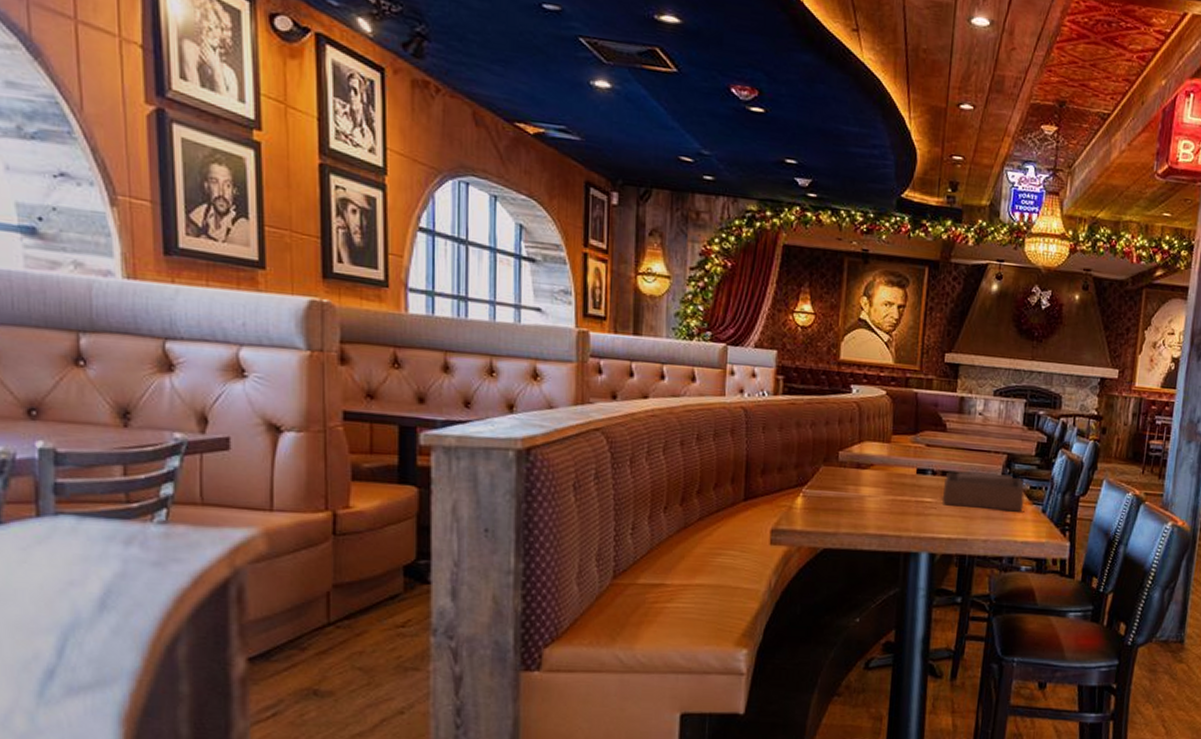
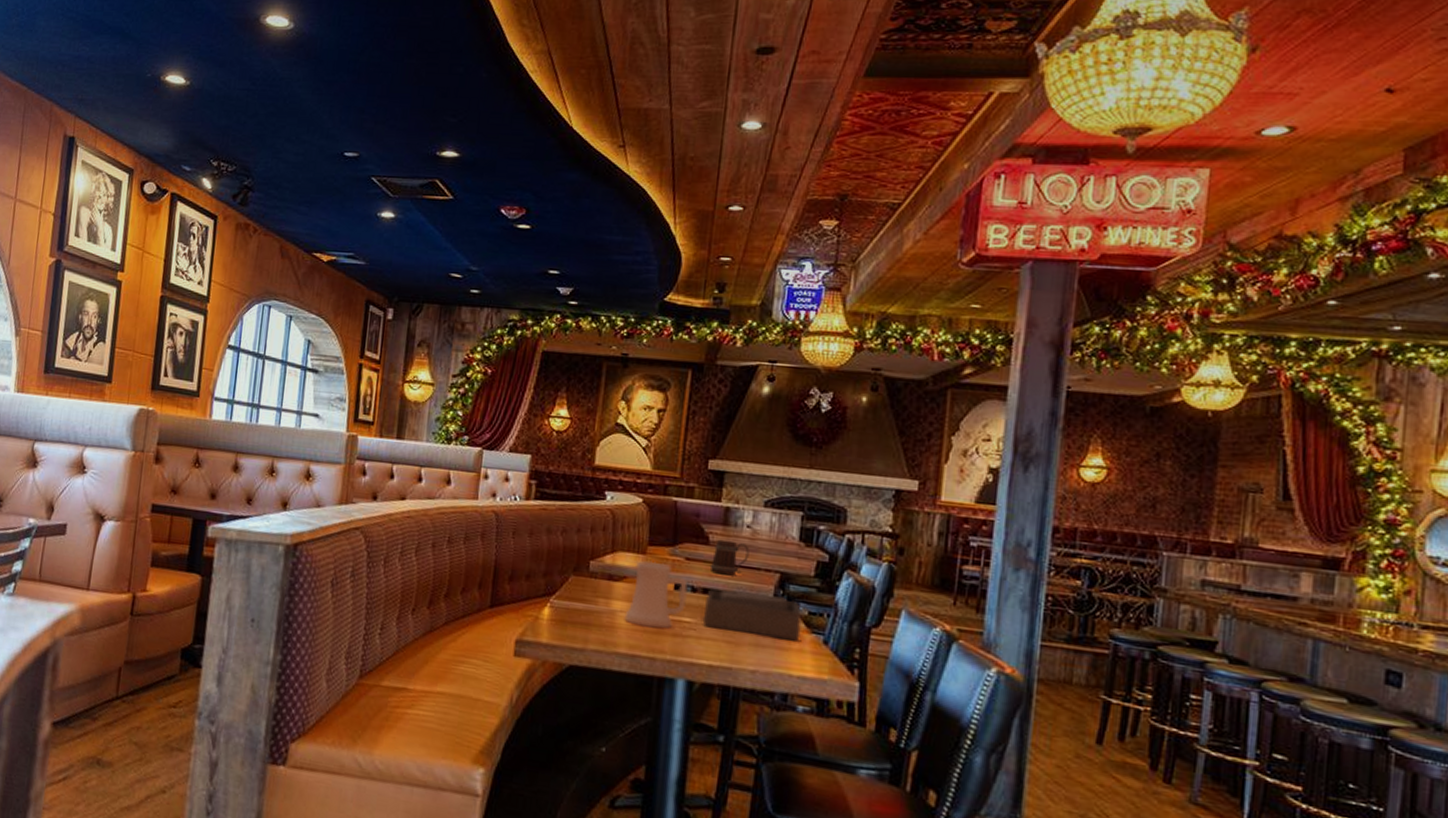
beer mug: none [872,448,929,510] -> present [624,560,689,630]
beer mug: none [948,426,981,459] -> present [711,539,750,576]

